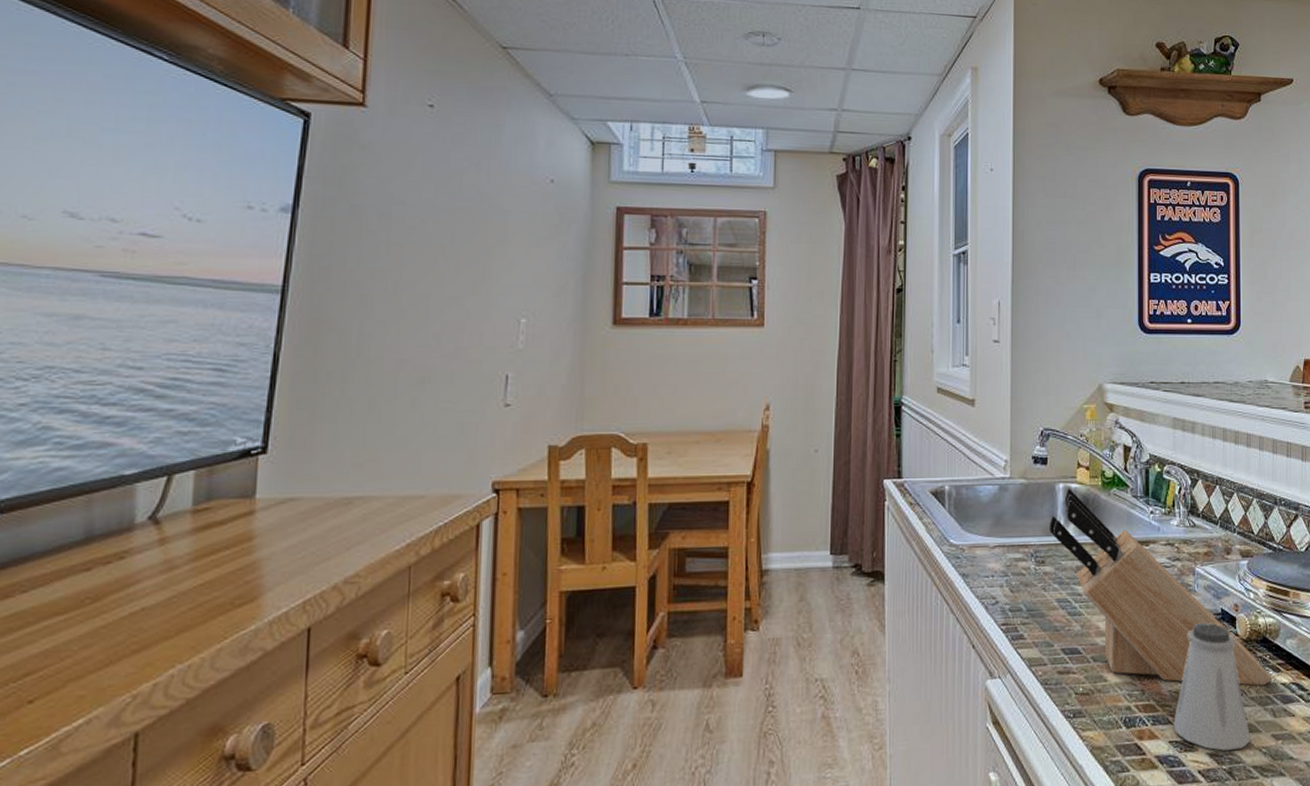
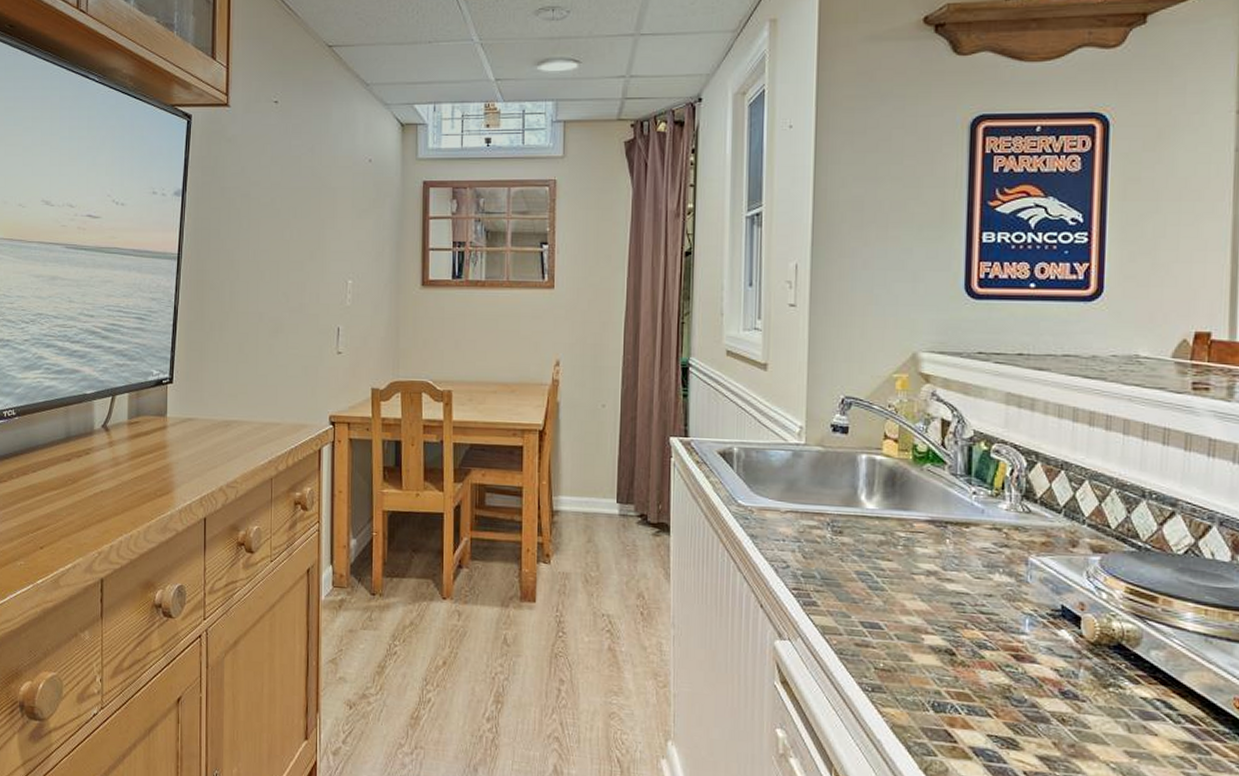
knife block: present [1050,488,1273,686] -> none [849,459,1129,697]
saltshaker: present [1173,622,1251,751] -> none [993,617,1096,759]

